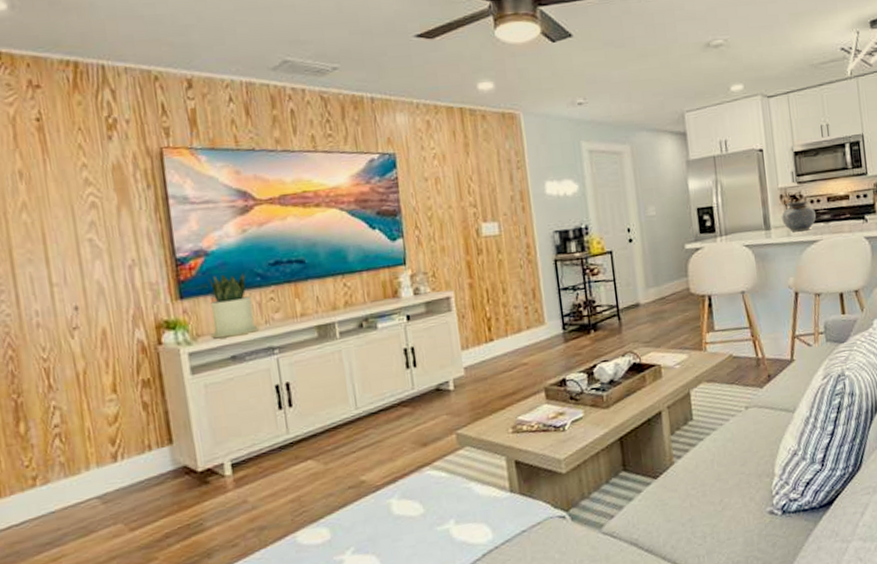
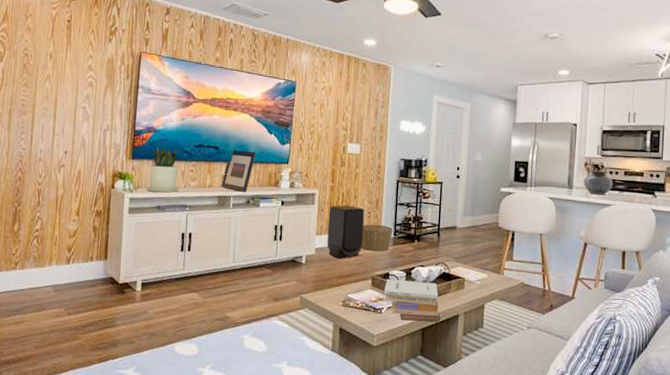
picture frame: none [317,257,359,315] -> present [221,150,256,193]
speaker: none [472,303,525,374] -> present [327,205,365,259]
basket: none [521,320,561,356] -> present [361,224,393,251]
books: none [562,378,639,434] -> present [383,278,440,322]

